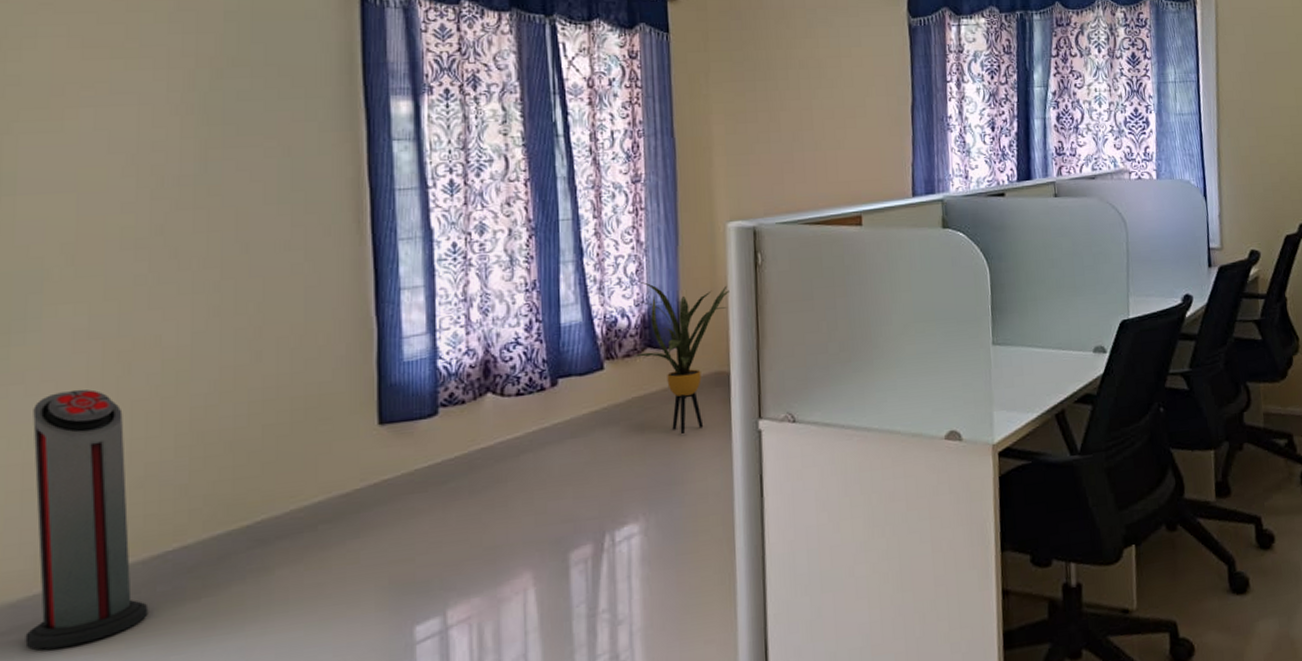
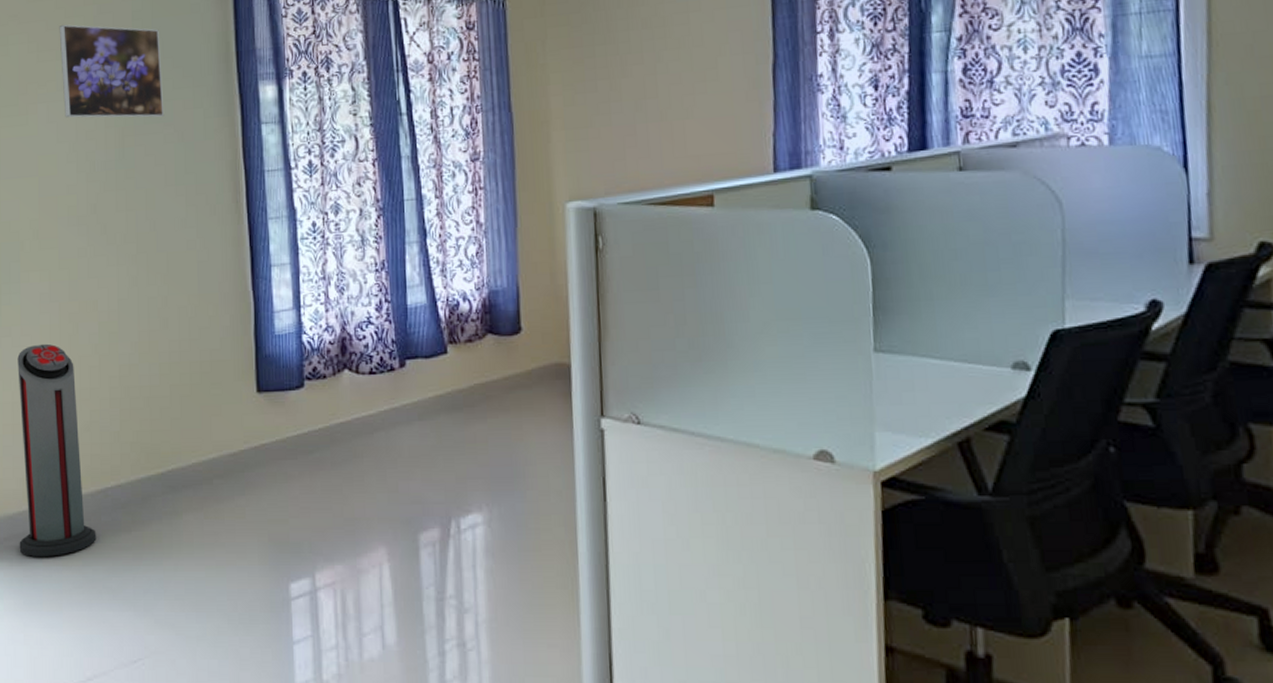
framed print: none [116,18,265,129] -> present [59,24,165,118]
house plant: present [633,281,729,435] -> none [474,264,569,427]

